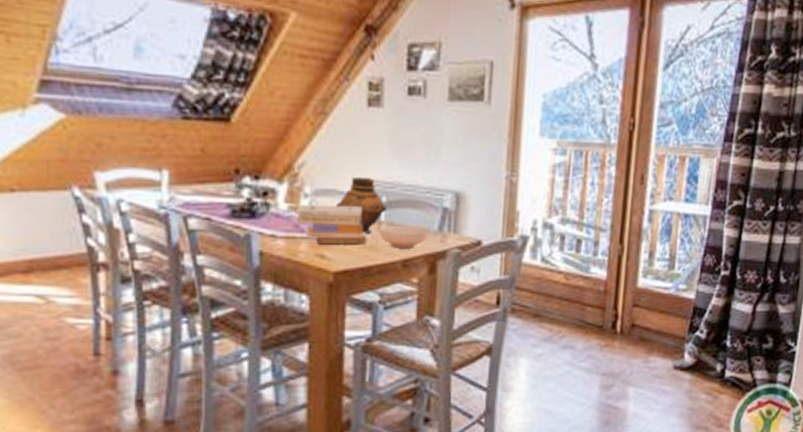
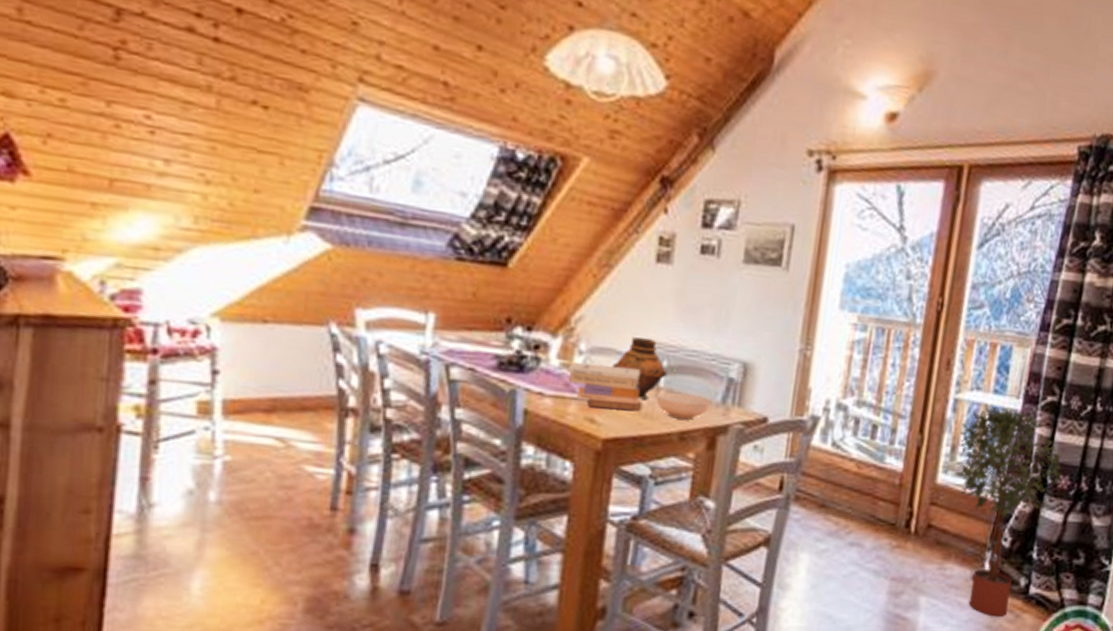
potted tree: none [652,215,750,400] -> present [954,407,1062,617]

